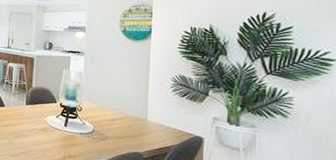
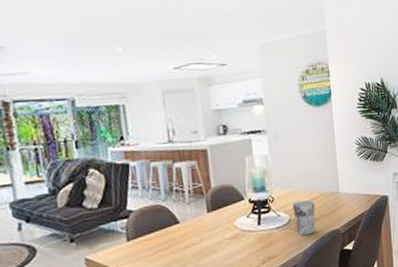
cup: none [98,116,120,149] -> present [292,200,315,236]

